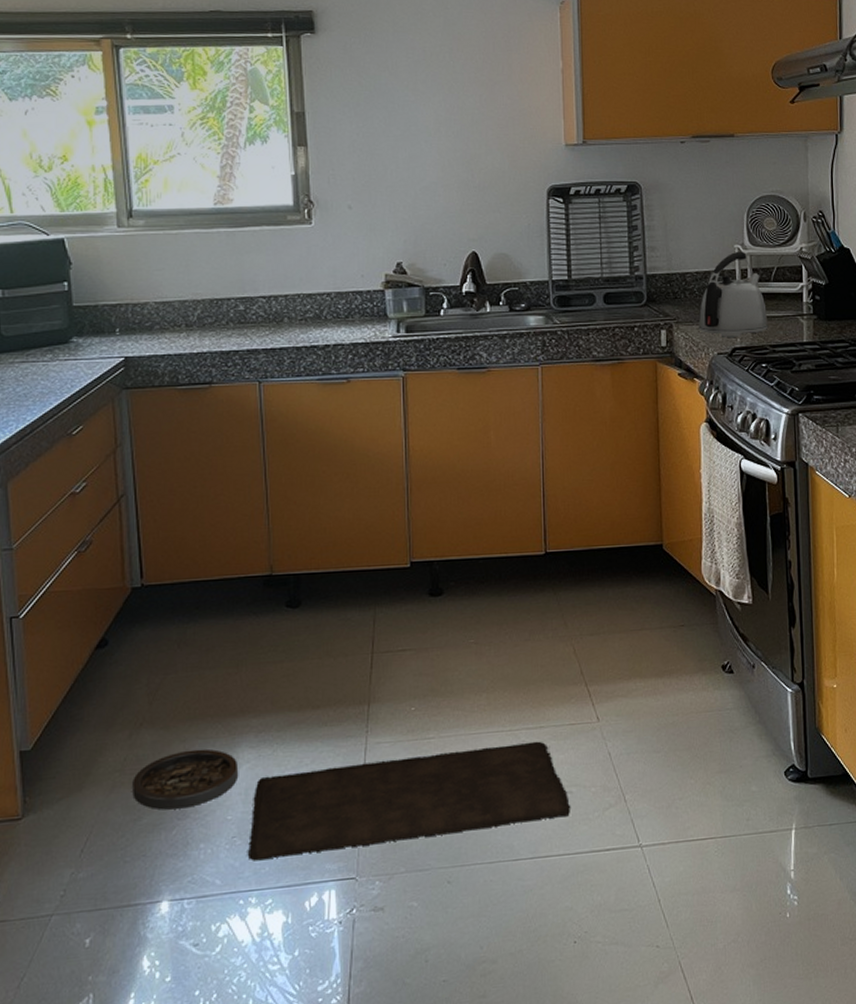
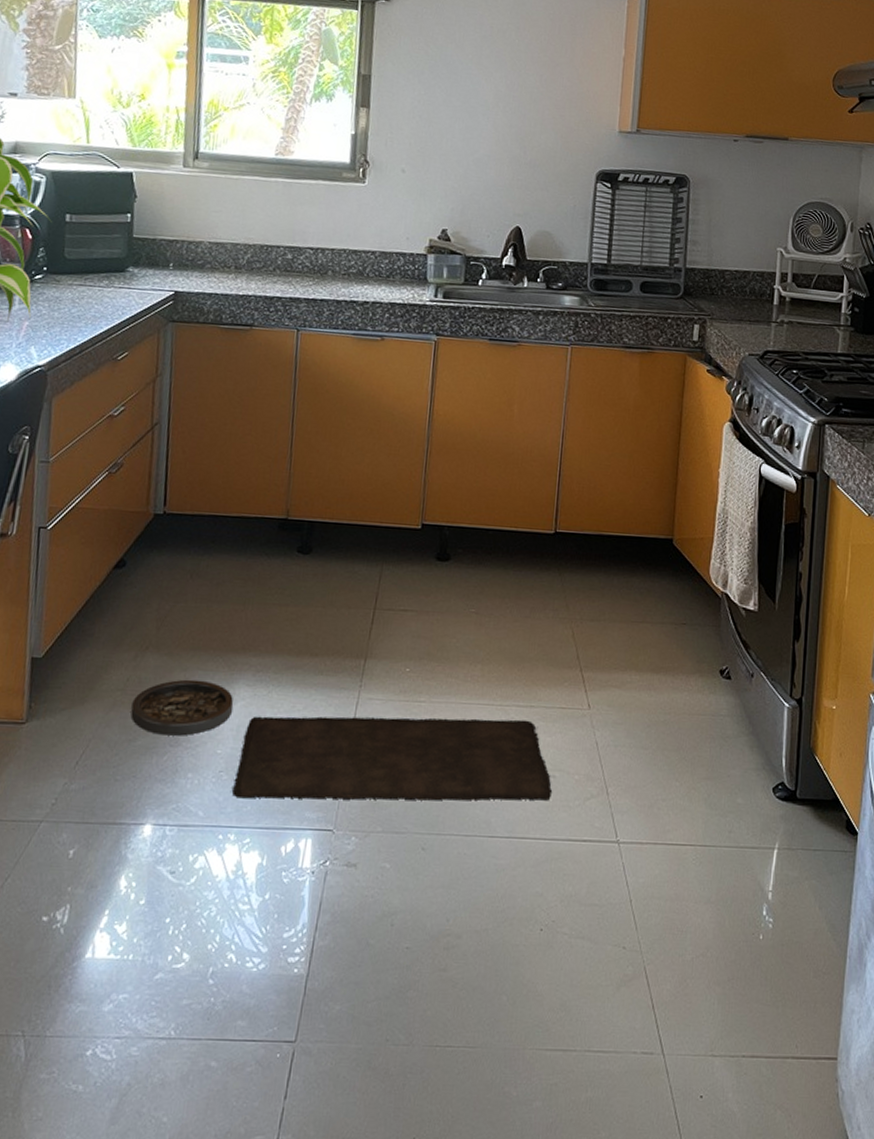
kettle: present [698,251,769,337] -> none [732,254,804,341]

